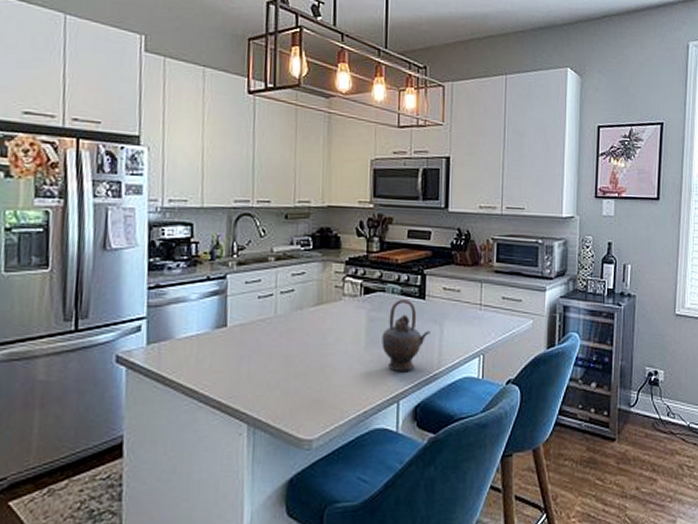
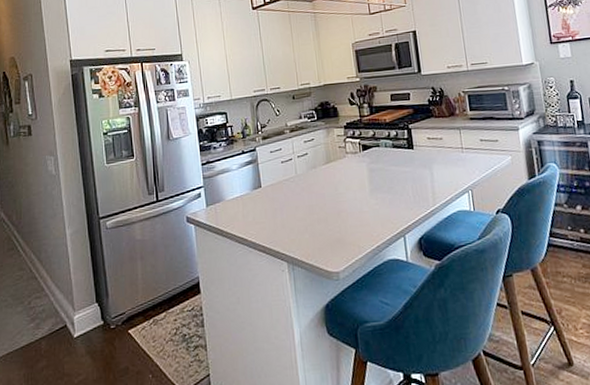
teapot: present [382,299,430,371] -> none [382,150,422,211]

